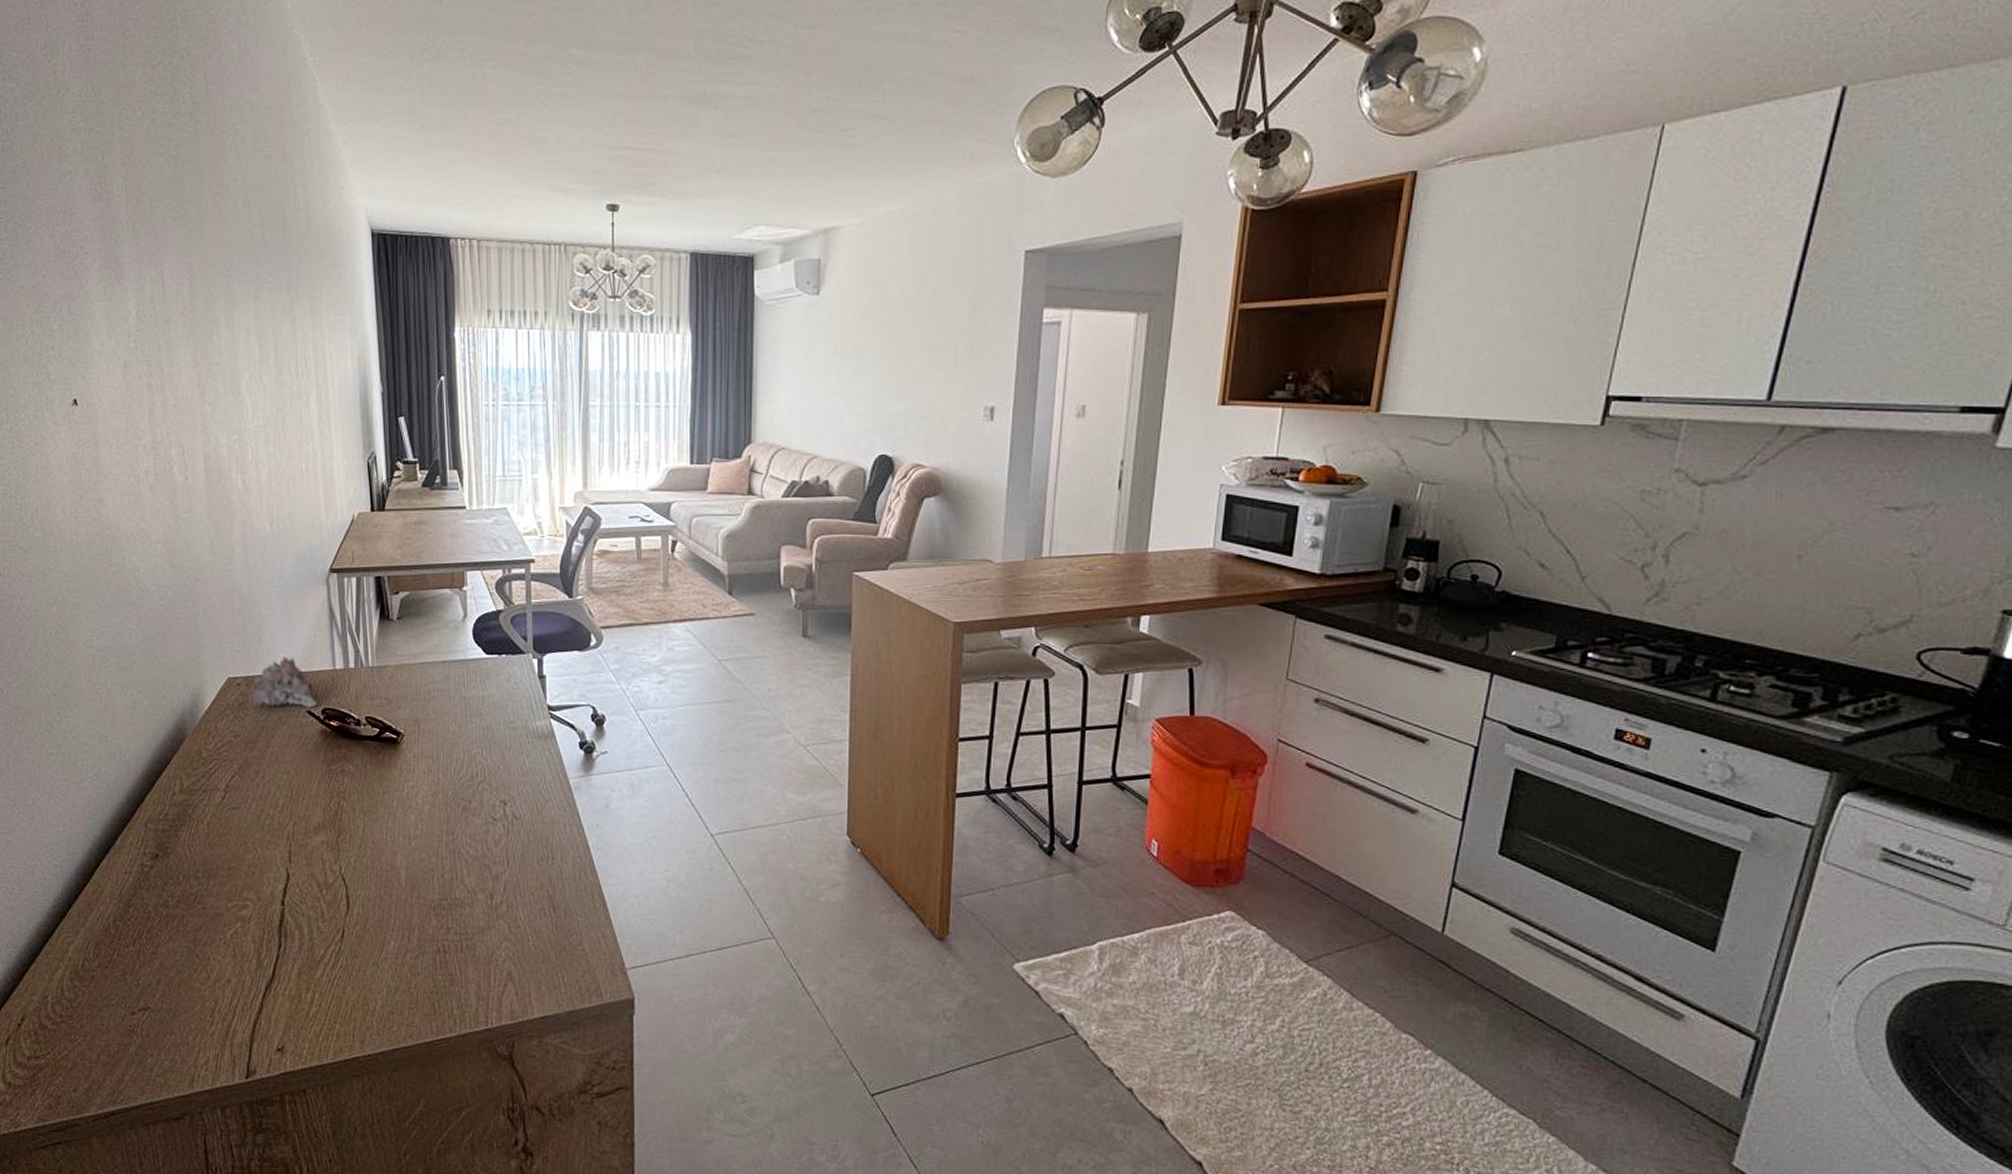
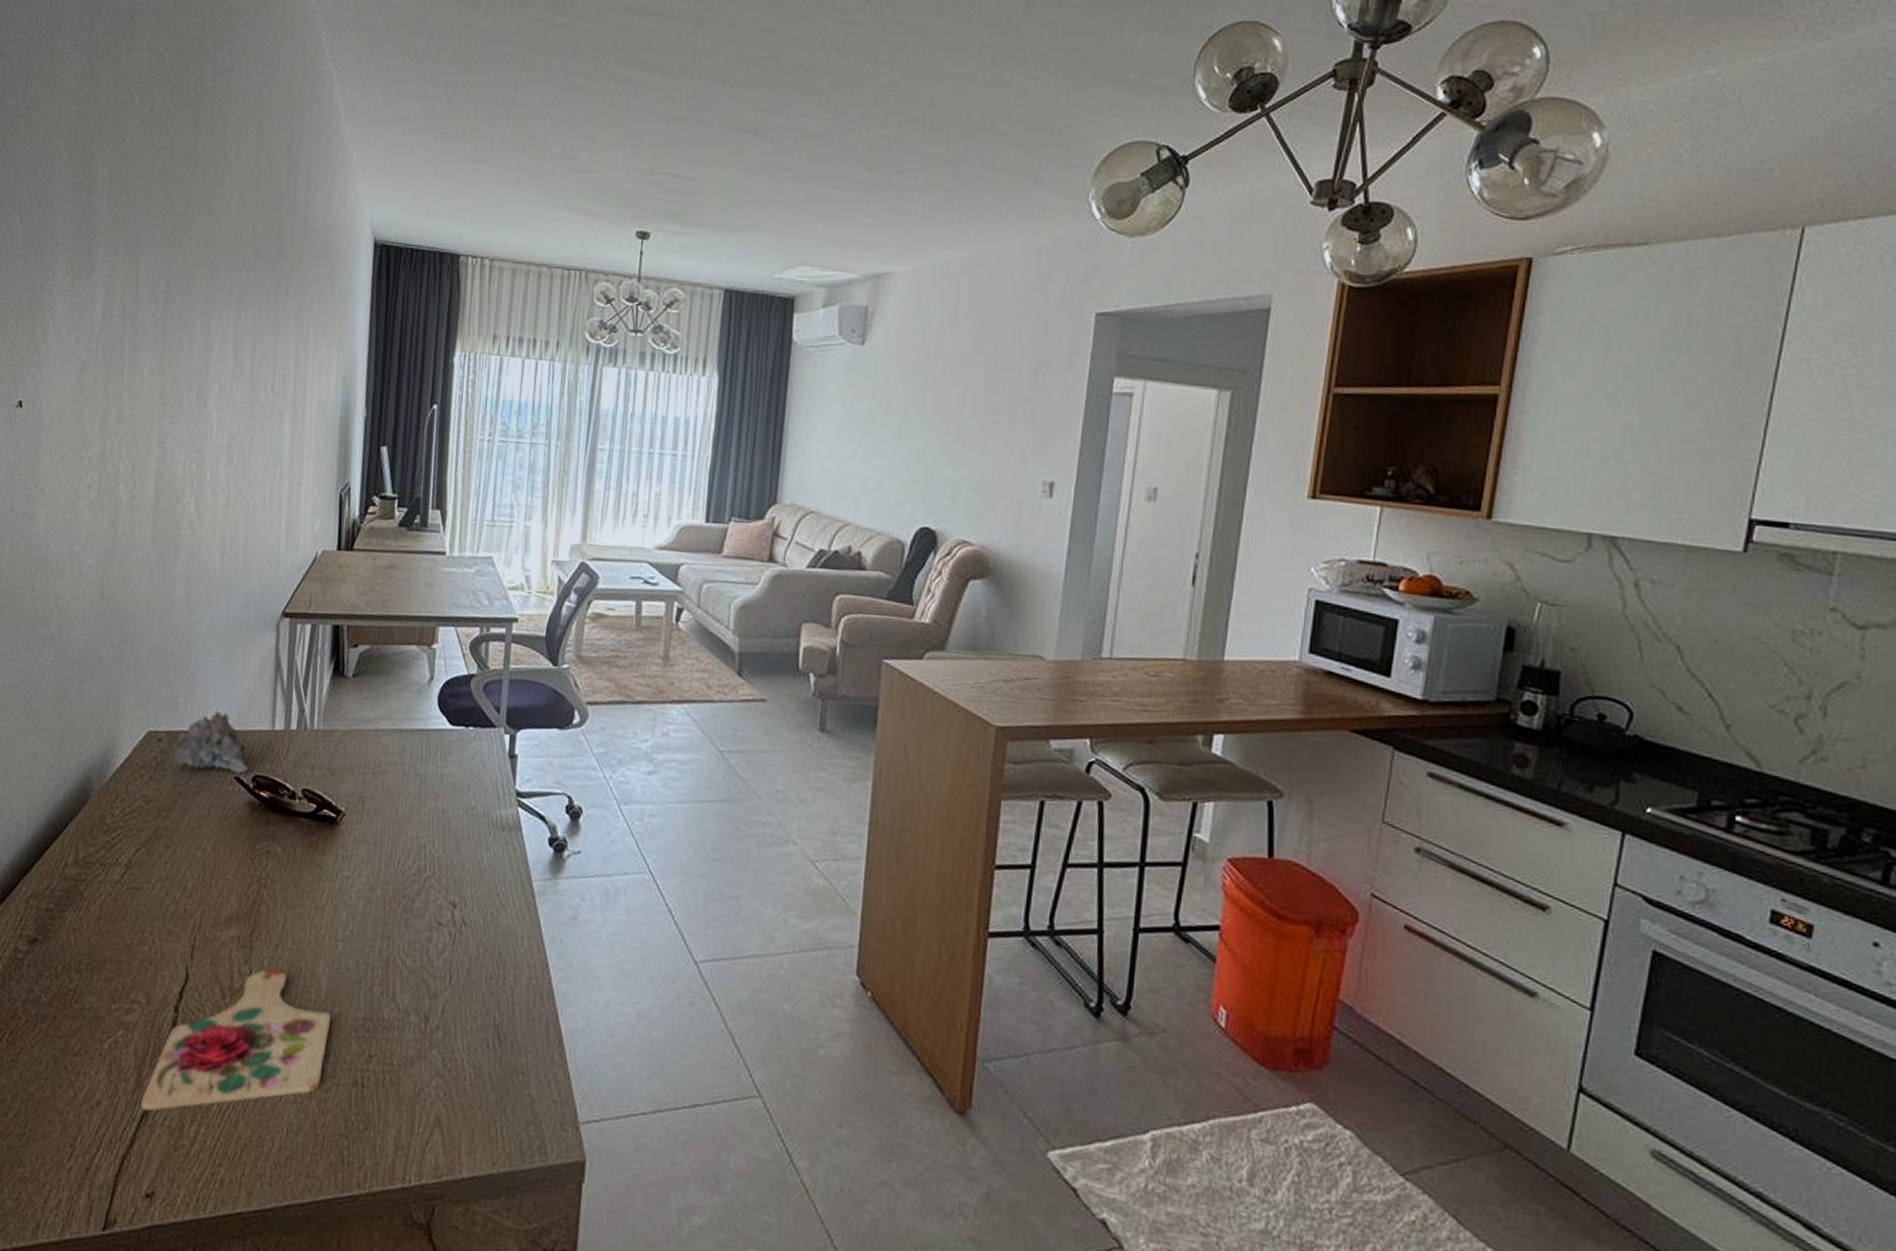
cutting board: none [263,865,412,985] -> present [141,969,331,1112]

